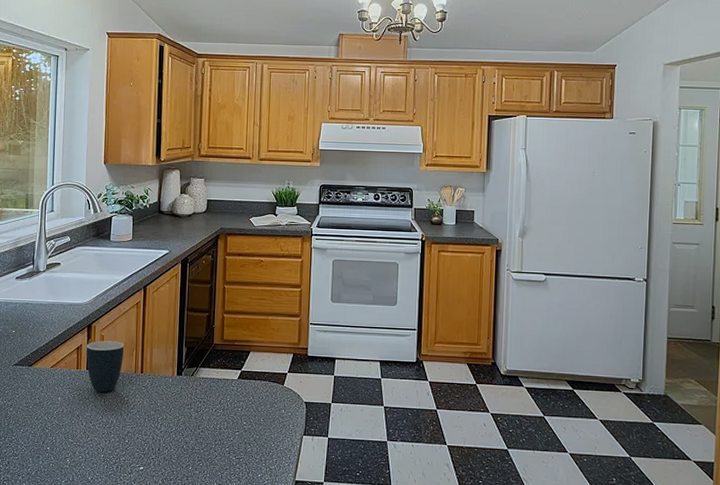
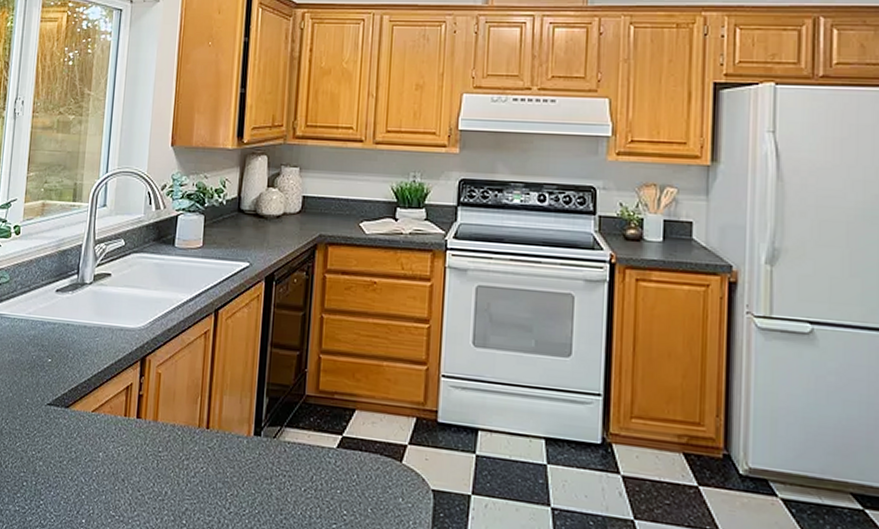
mug: present [86,340,124,392] -> none [137,380,186,451]

